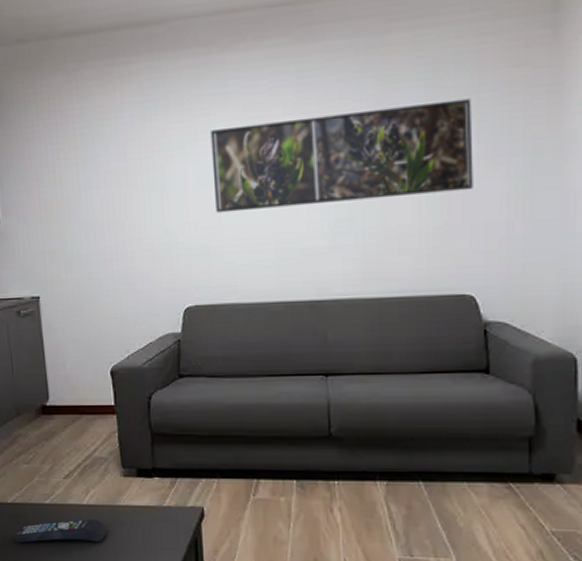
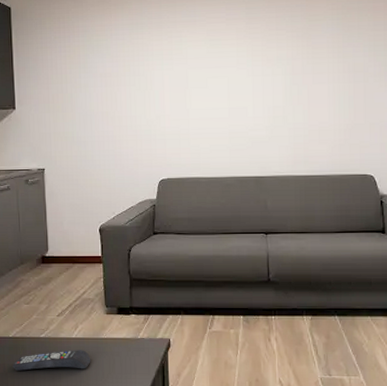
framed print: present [210,98,473,213] -> none [182,34,372,109]

